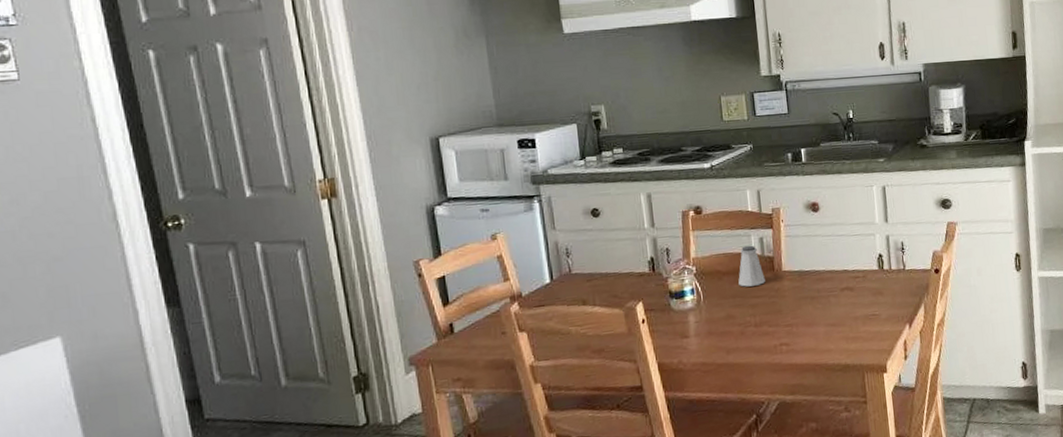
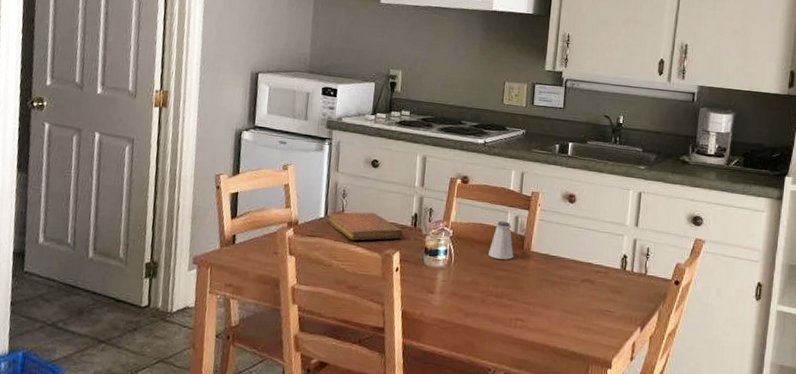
notebook: none [553,265,643,301] -> present [326,212,404,241]

